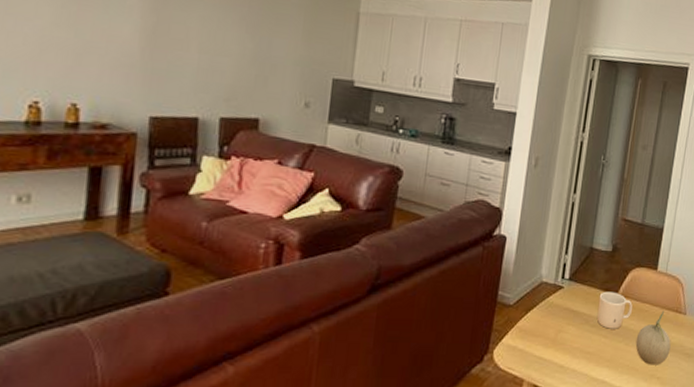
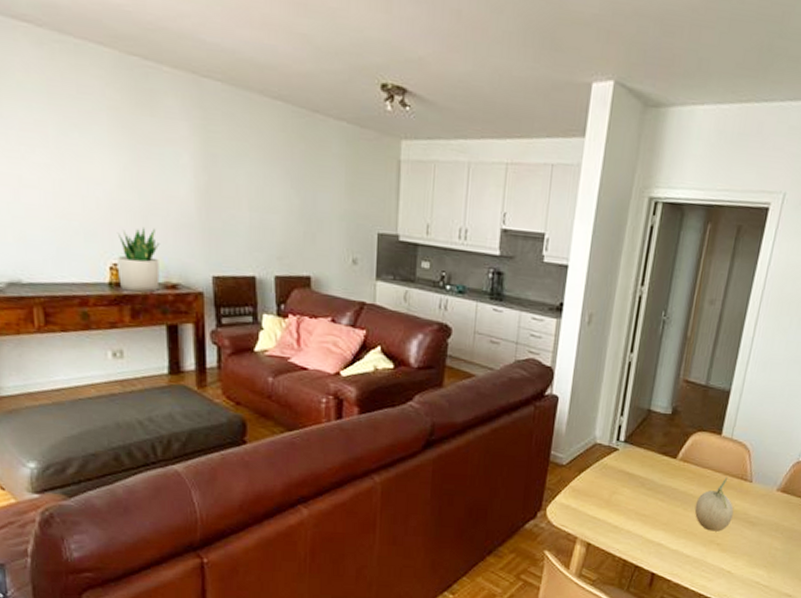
planter: none [37,64,91,133] -> present [117,226,160,293]
mug: present [596,291,633,329] -> none [653,455,694,494]

